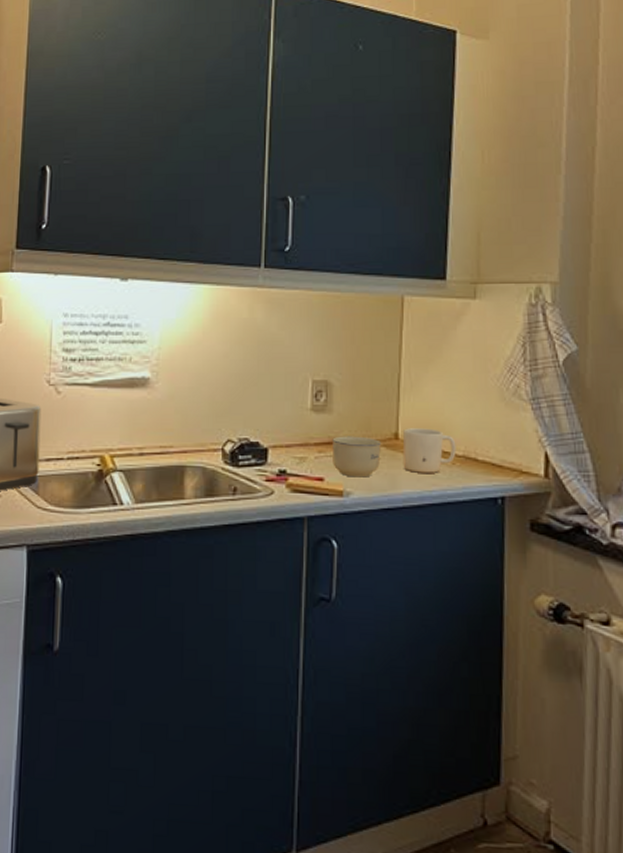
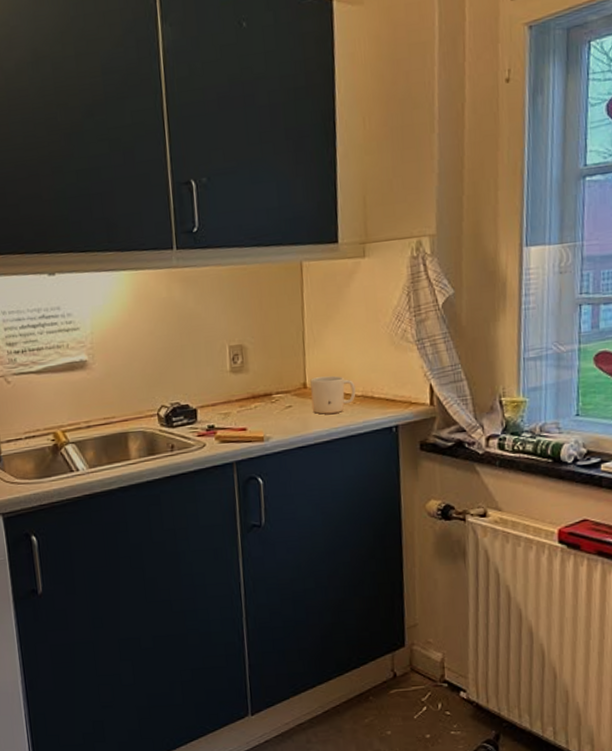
cup: present [332,436,382,478] -> none [251,389,293,425]

